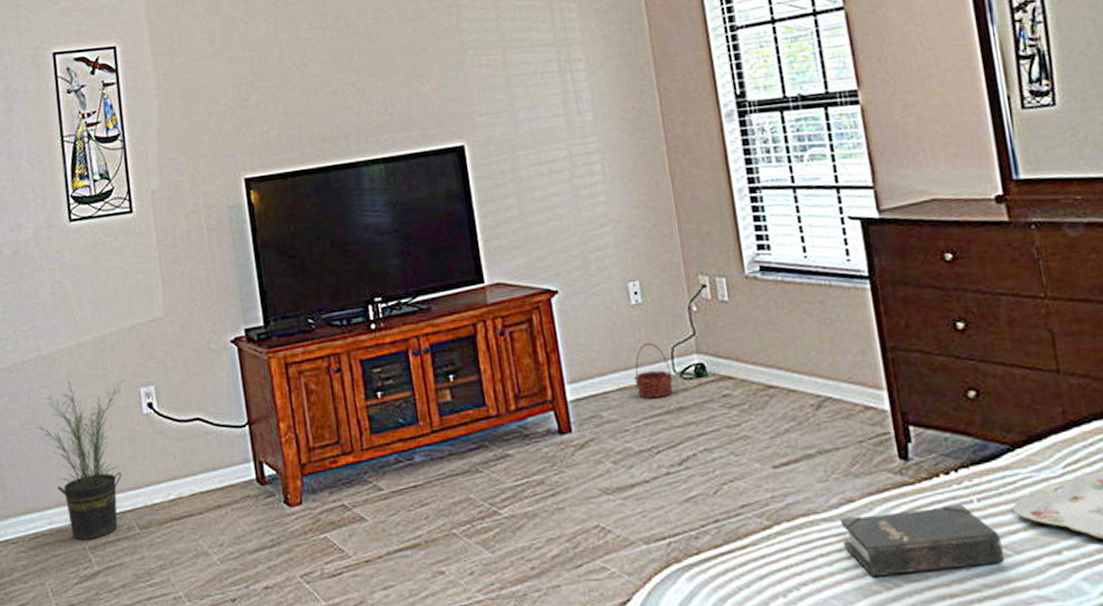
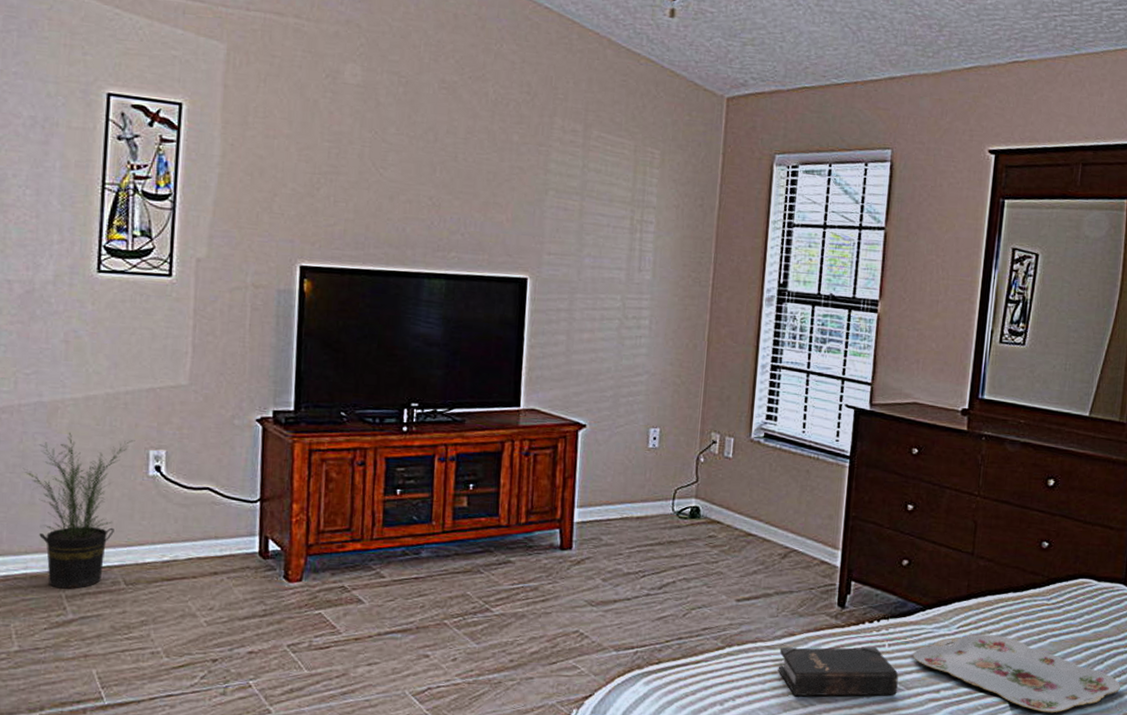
basket: present [634,342,673,399] -> none [637,482,671,531]

